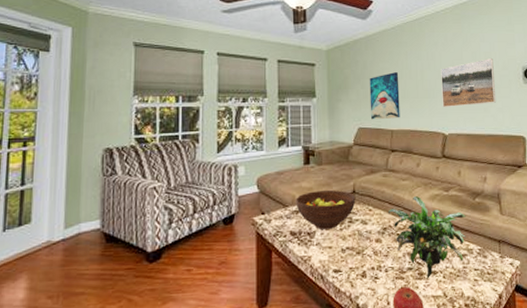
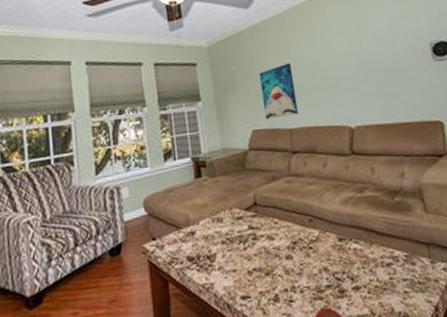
fruit bowl: present [296,190,356,229] -> none [190,203,259,251]
potted plant: present [389,196,466,279] -> none [297,201,389,296]
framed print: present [441,57,497,107] -> none [338,36,406,97]

